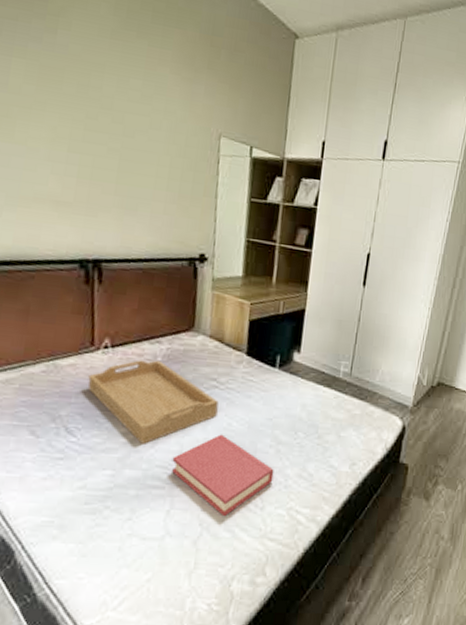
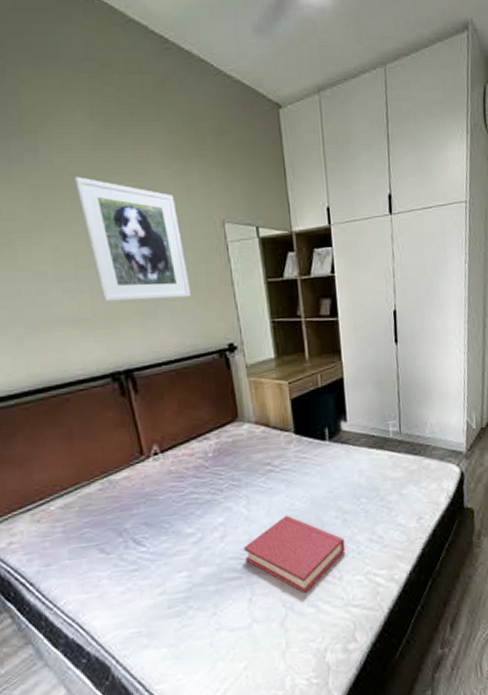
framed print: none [84,65,178,201] -> present [73,177,192,302]
serving tray: present [88,360,219,444] -> none [145,456,278,540]

